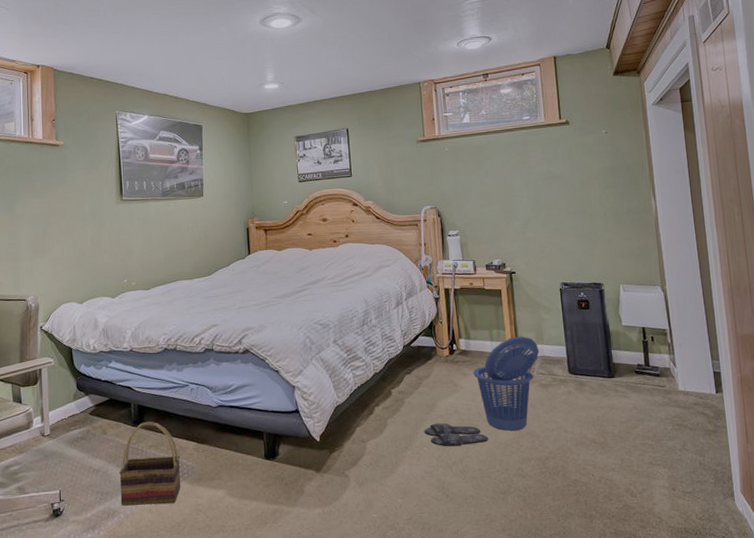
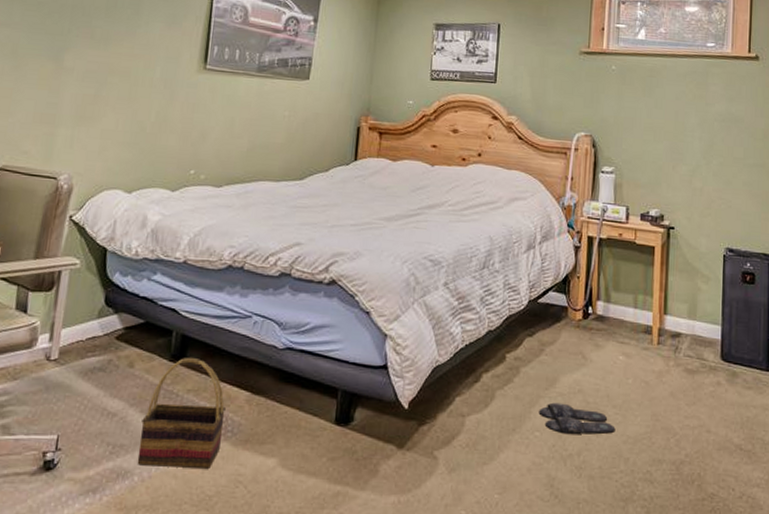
laundry basket: present [473,336,539,431] -> none [608,306,690,423]

